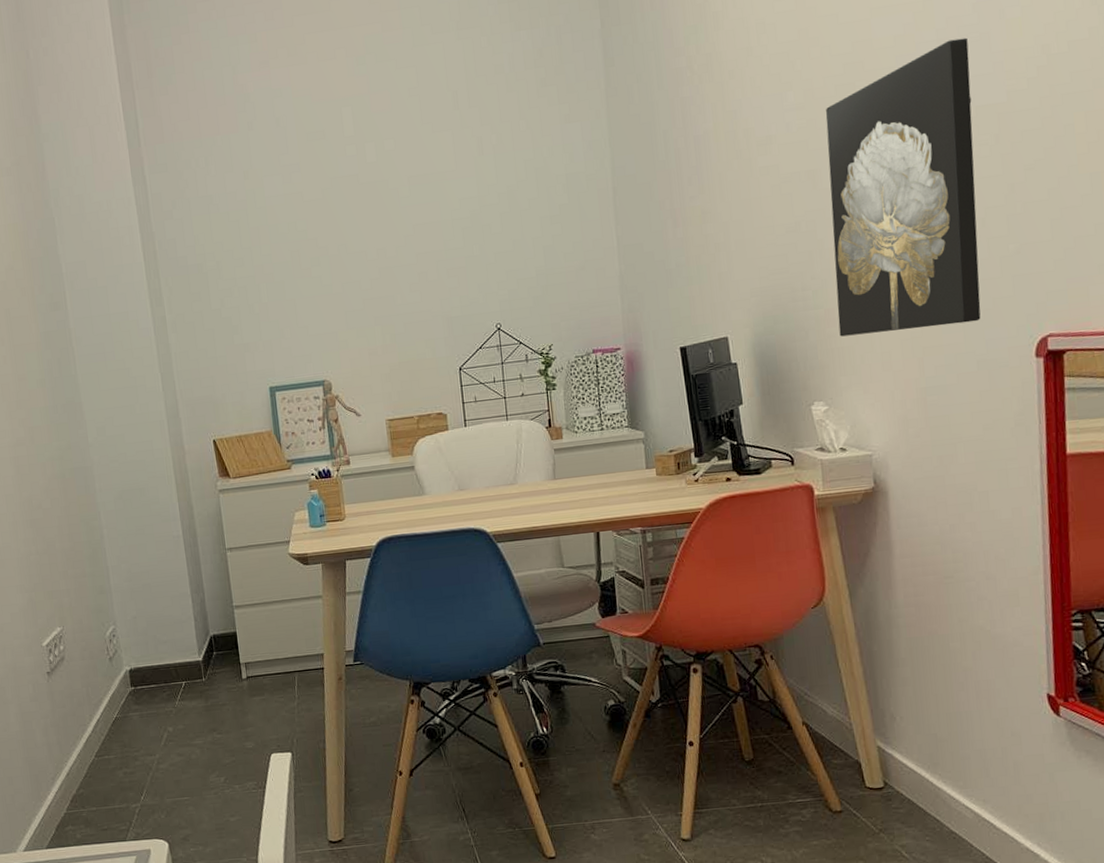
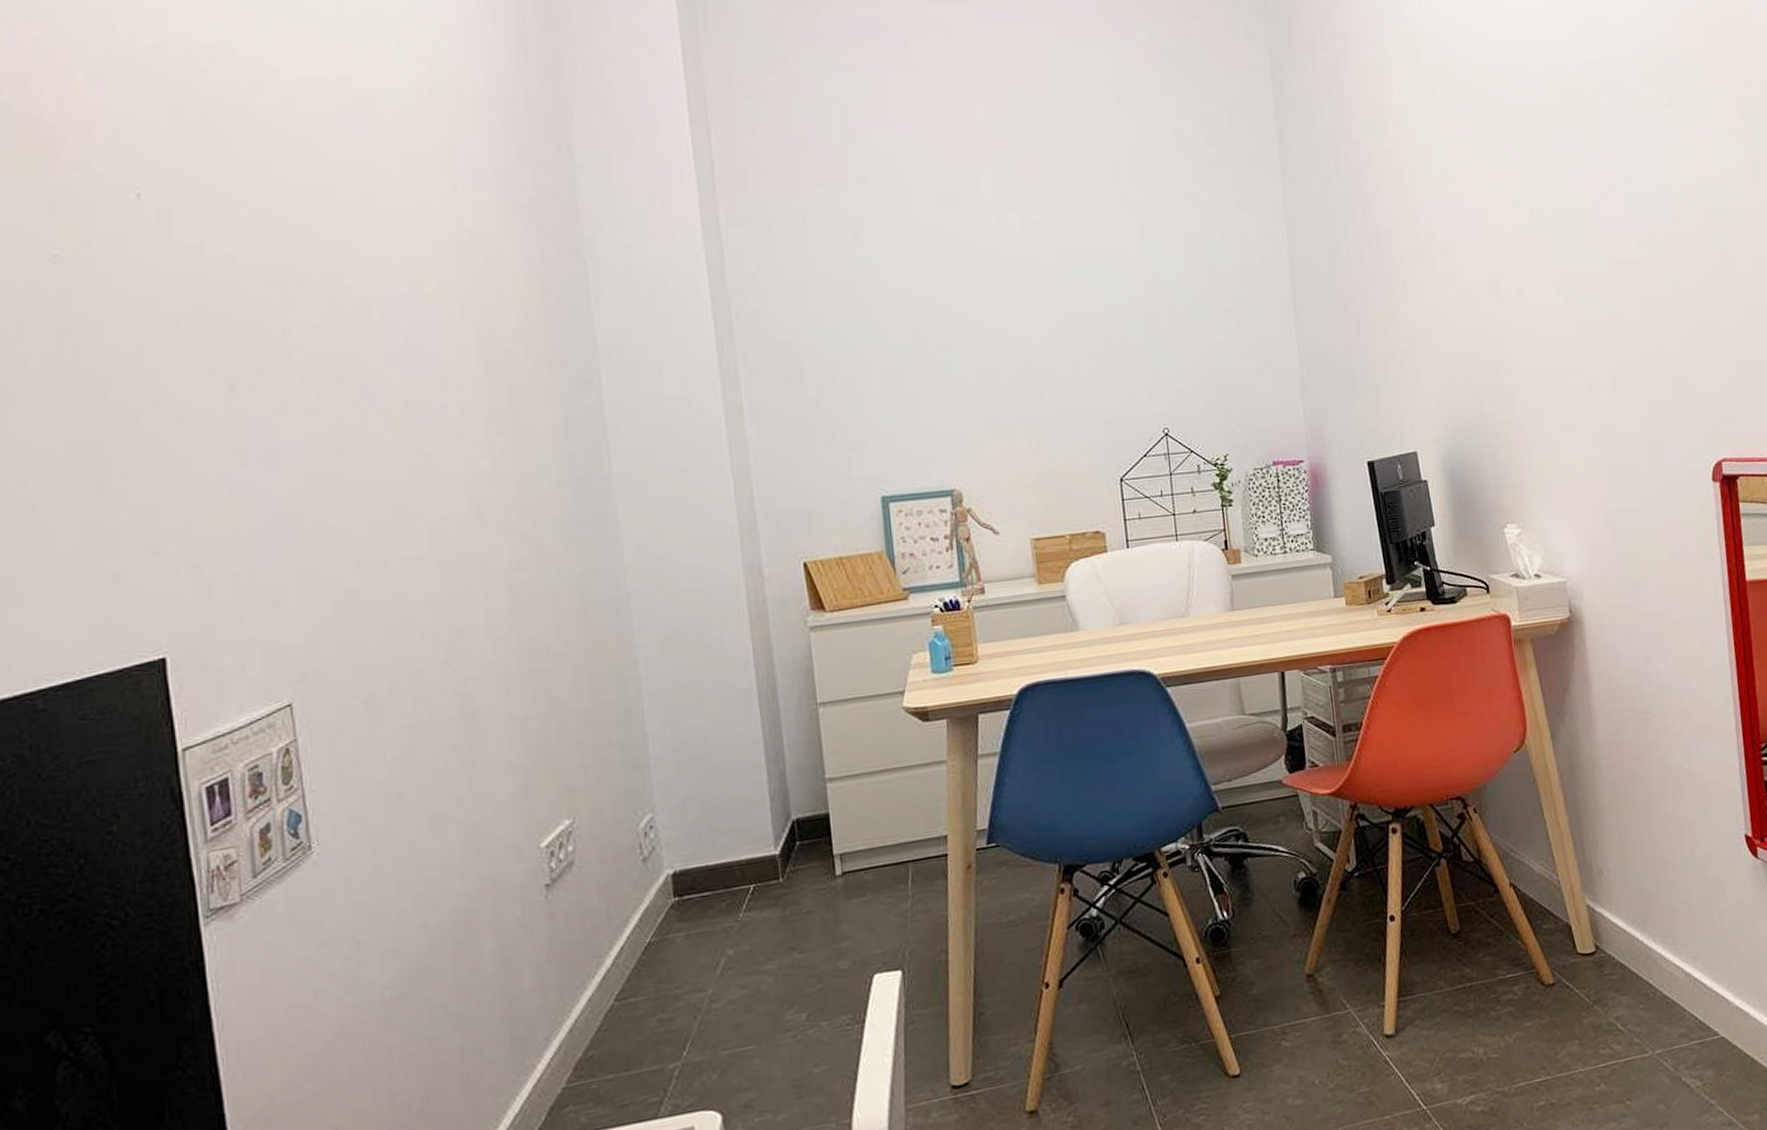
wall art: present [825,38,981,337] -> none [1505,161,1661,455]

